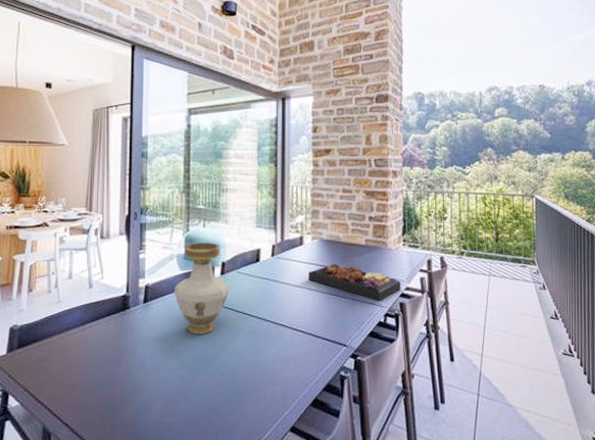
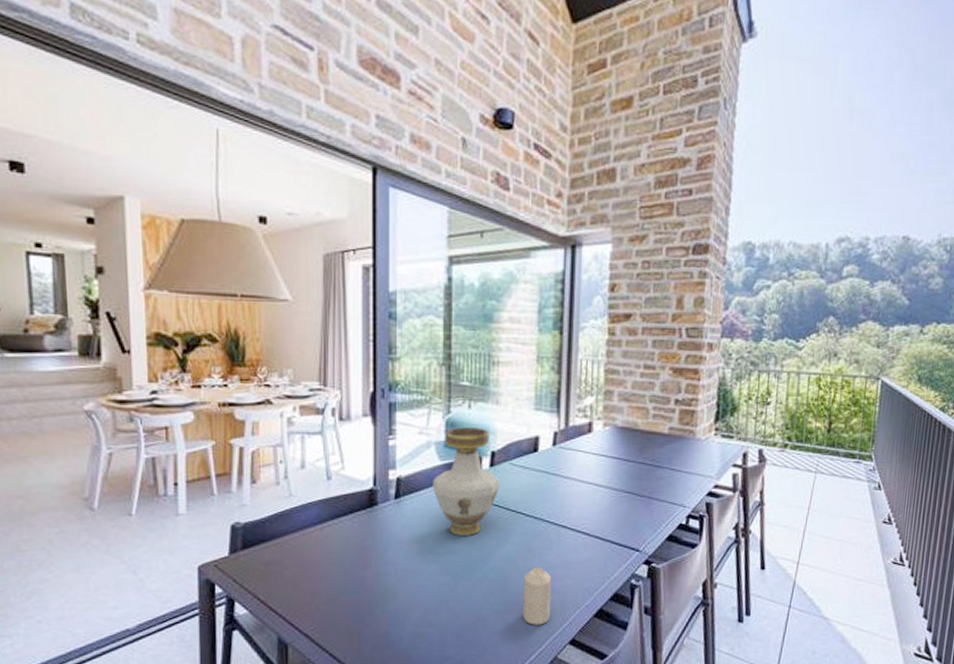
candle: none [249,361,274,414] -> present [522,567,552,625]
food platter: present [308,264,401,301] -> none [597,455,710,501]

